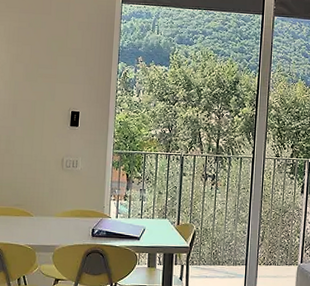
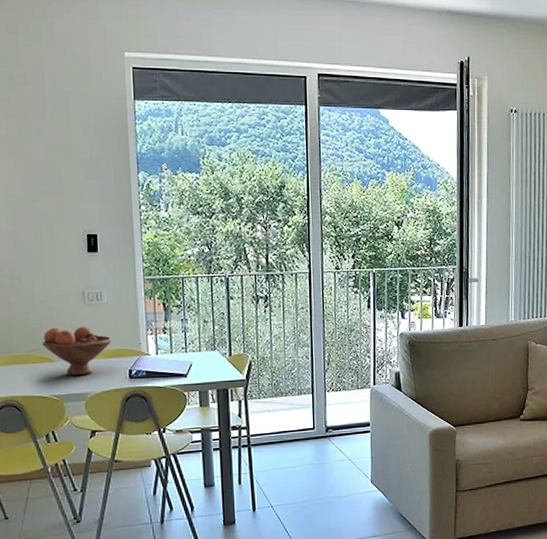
fruit bowl: none [25,187,82,230] -> present [43,326,113,375]

